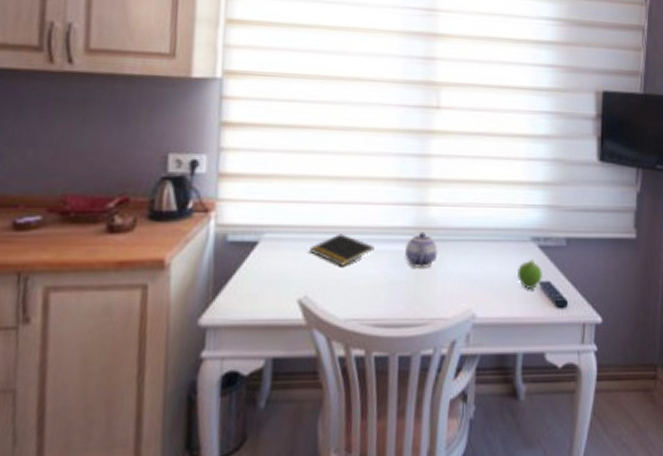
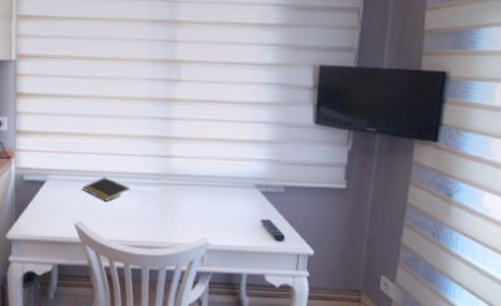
teapot: present [405,232,438,268] -> none [154,177,179,205]
fruit: present [518,259,544,289] -> none [243,202,265,225]

